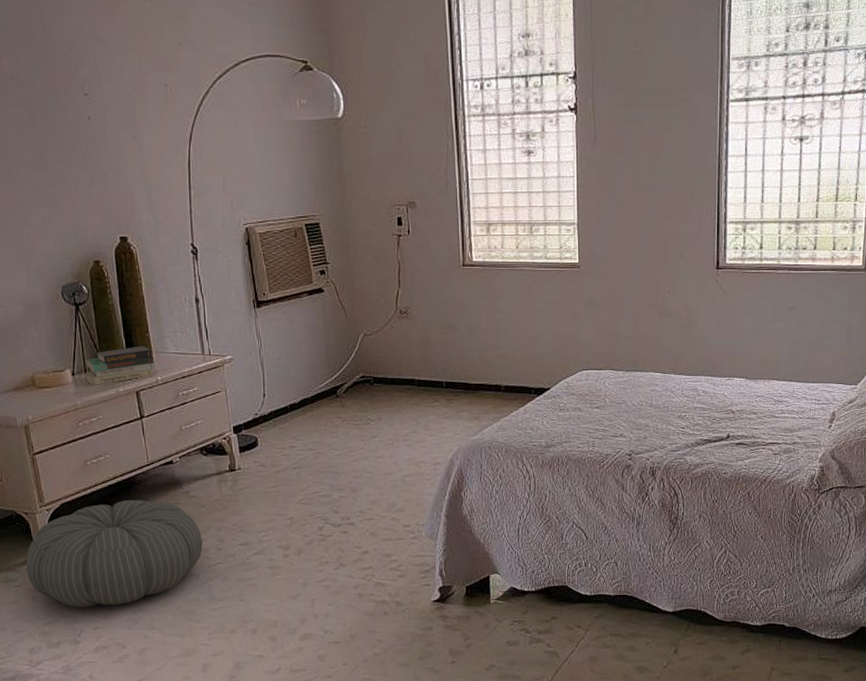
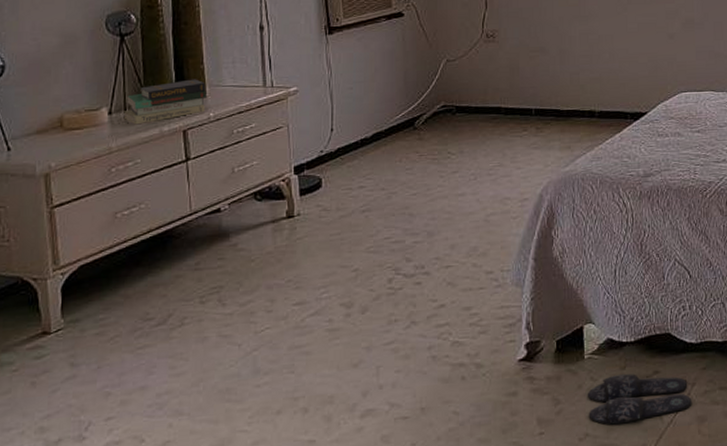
pouf: present [26,499,203,608] -> none [27,256,249,394]
slippers: none [494,618,585,659] -> present [588,374,692,425]

